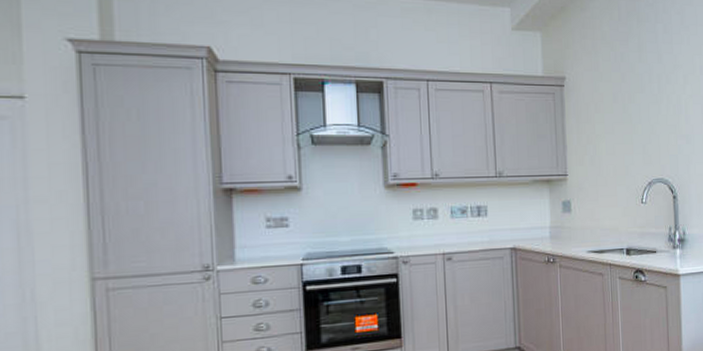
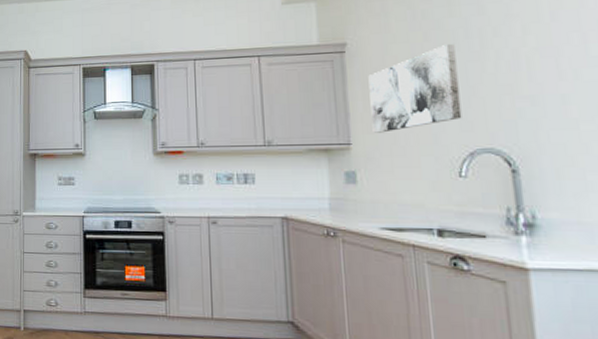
wall art: none [581,86,645,165] -> present [368,43,462,133]

